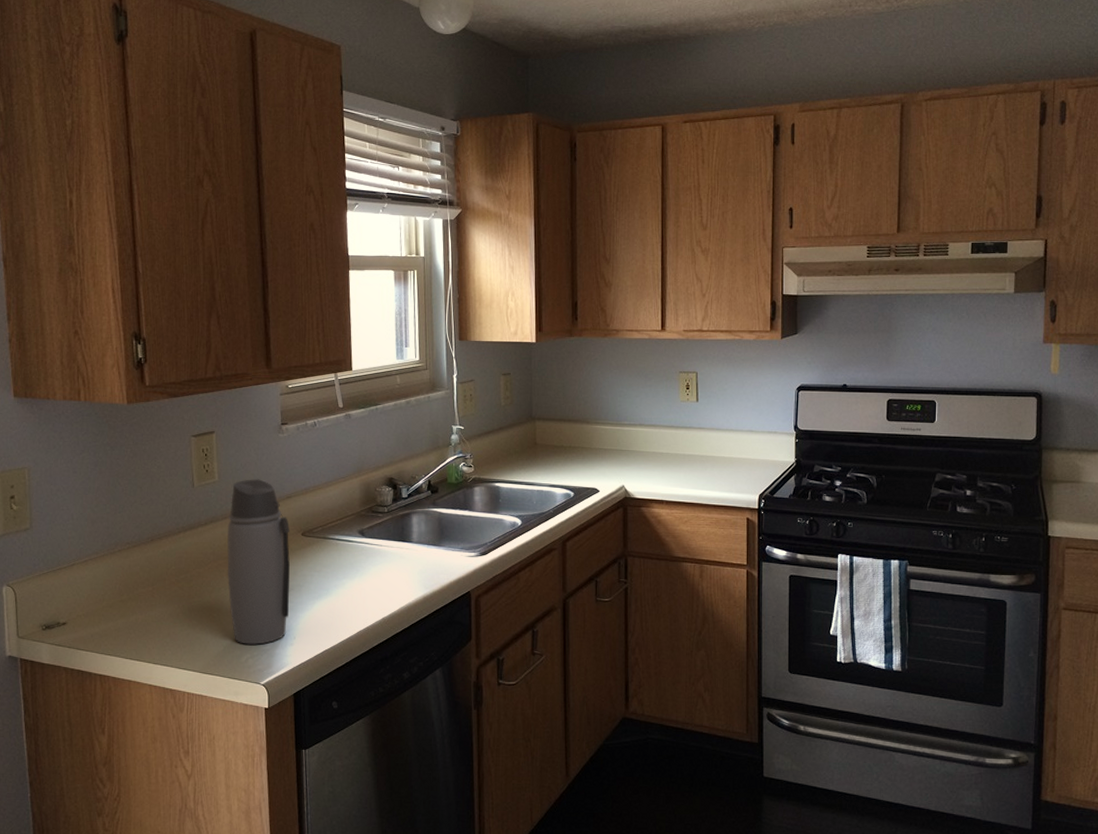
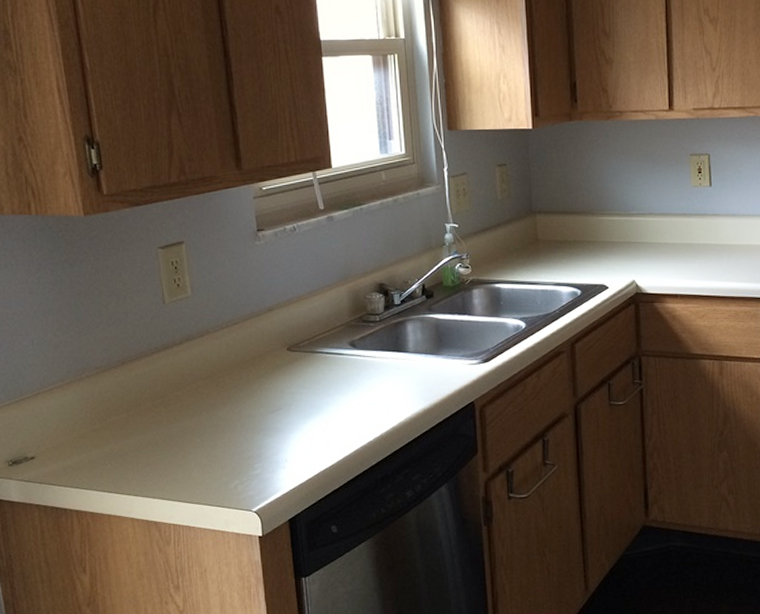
water bottle: present [226,479,290,645] -> none [205,292,278,470]

